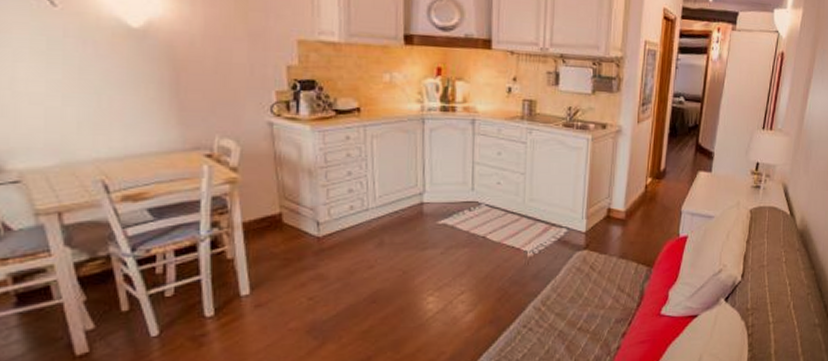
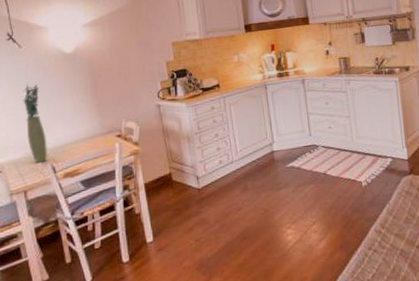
vase: none [57,62,96,178] -> present [23,84,47,164]

